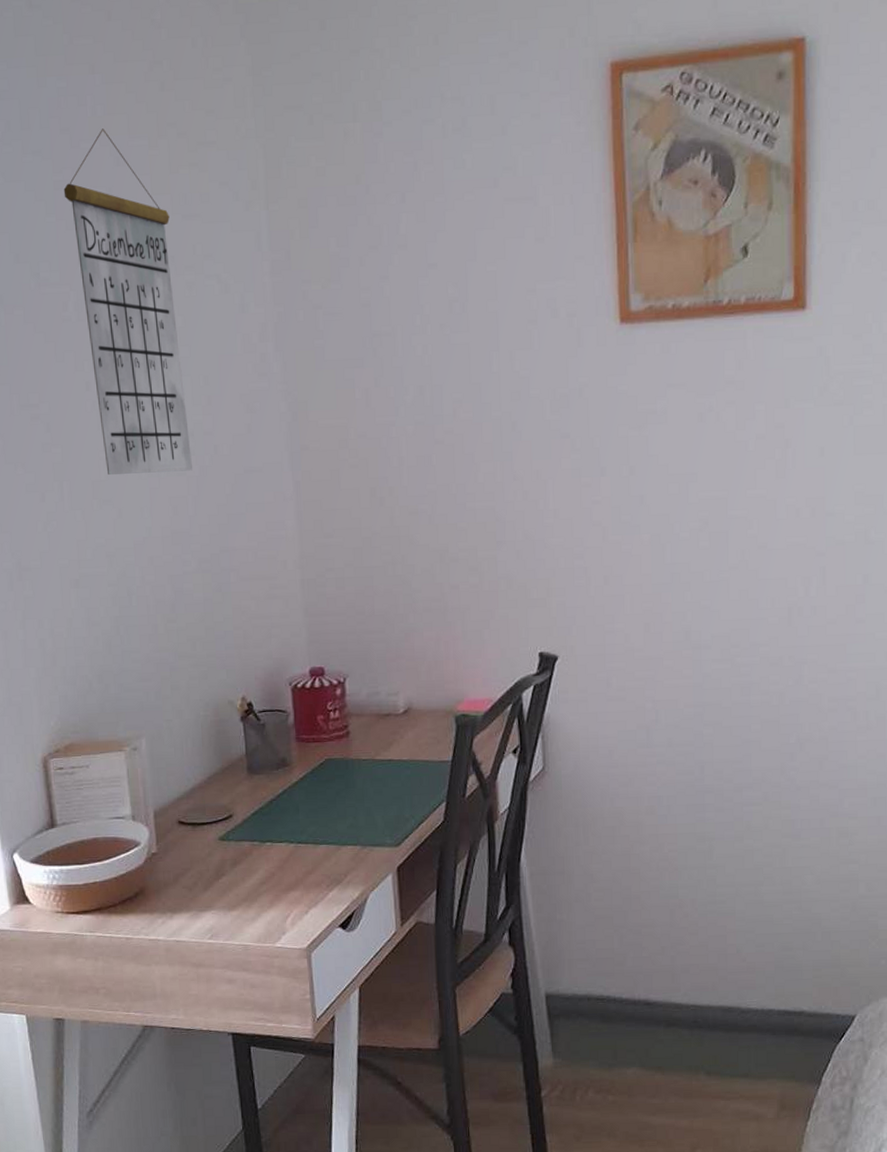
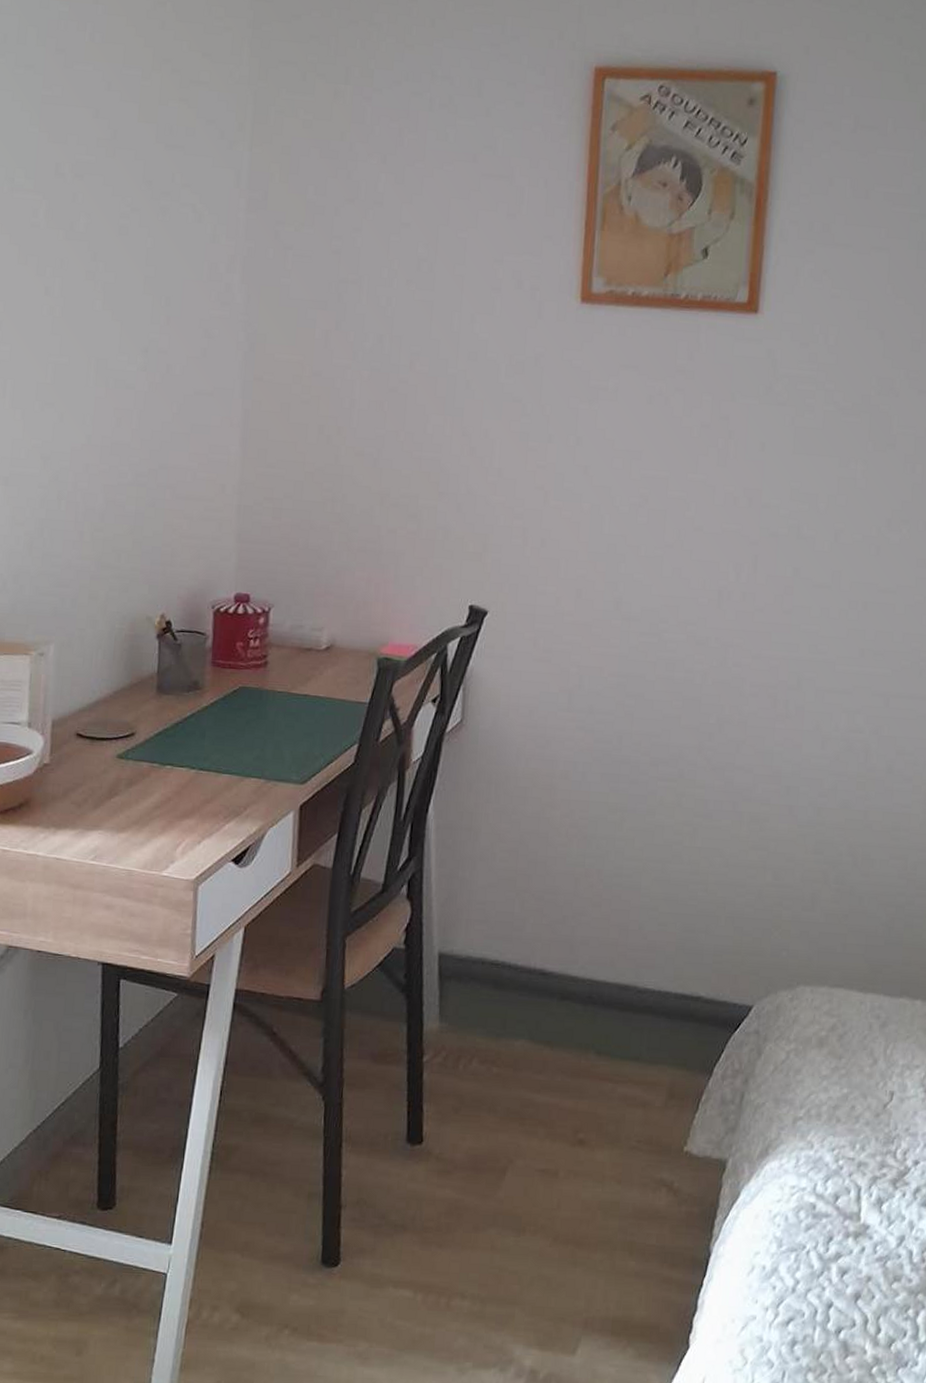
calendar: present [63,128,193,475] -> none [50,54,153,386]

